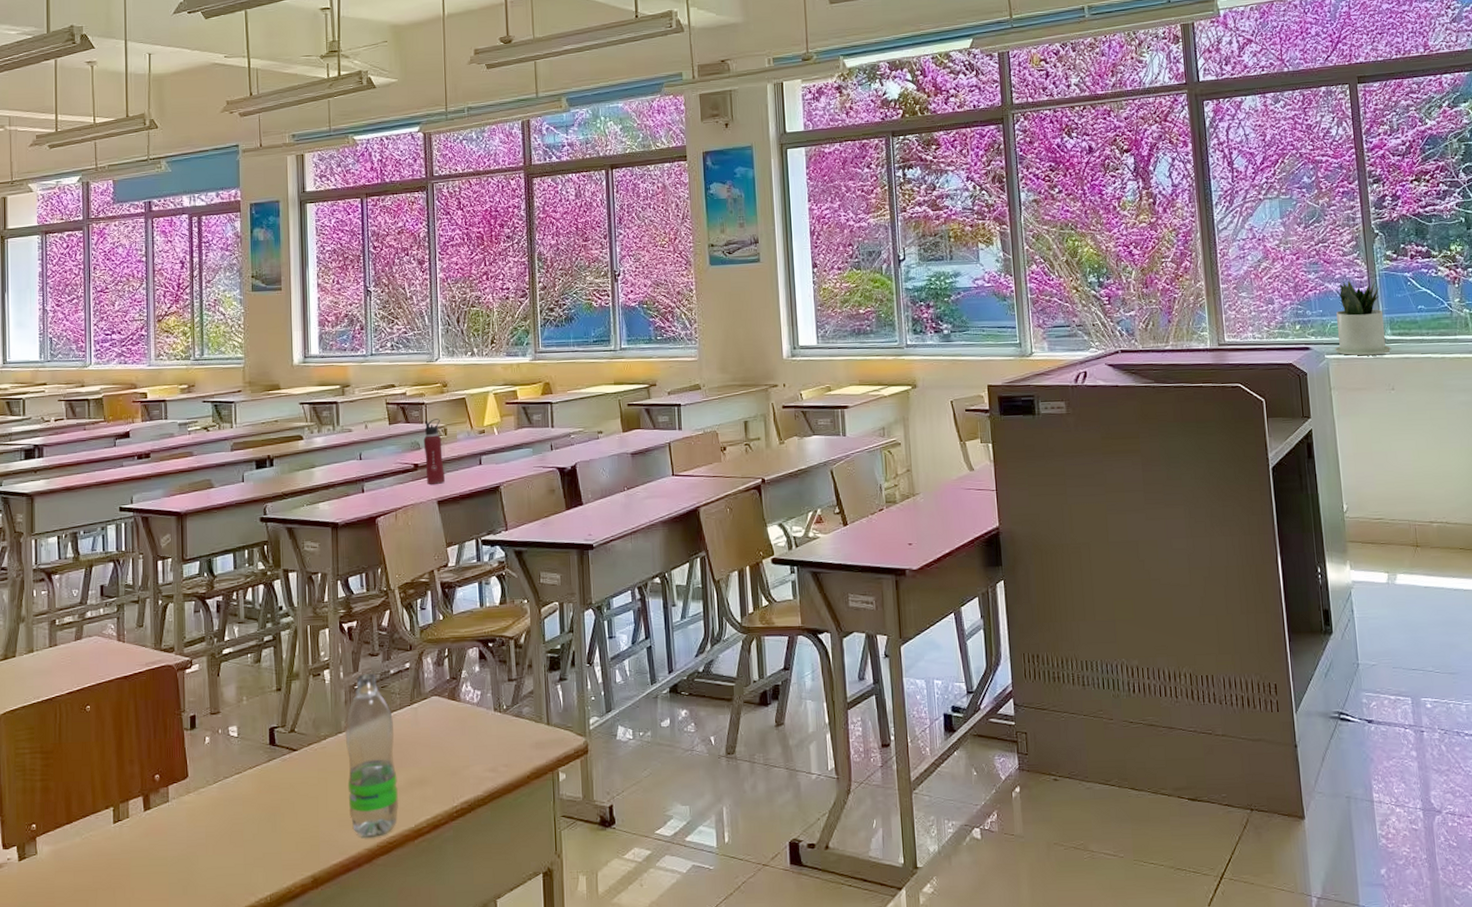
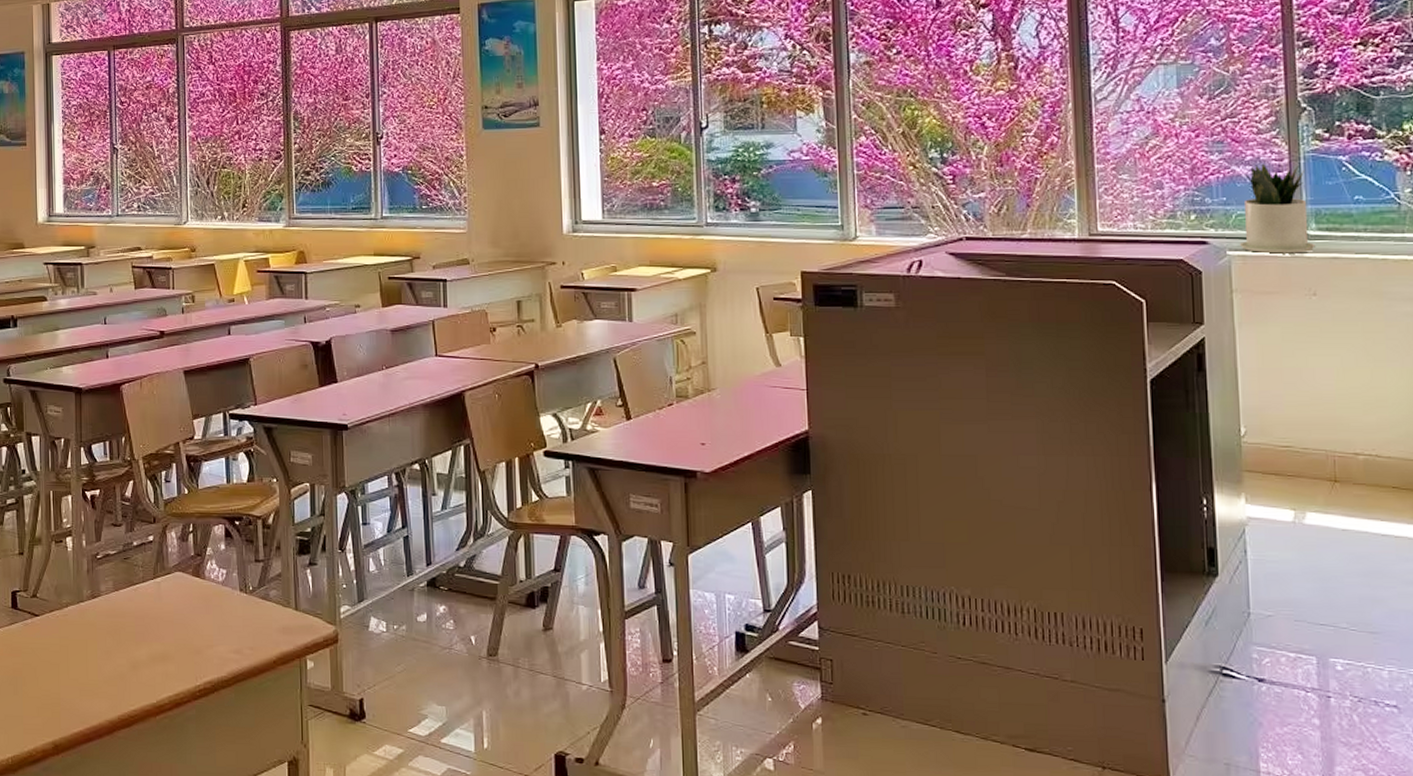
bottle: present [345,673,398,838] -> none [86,544,140,710]
water bottle: present [423,419,445,484] -> none [170,285,192,353]

